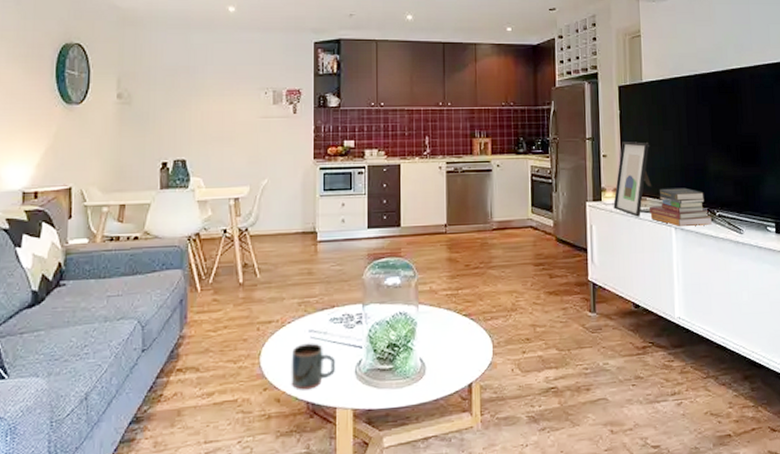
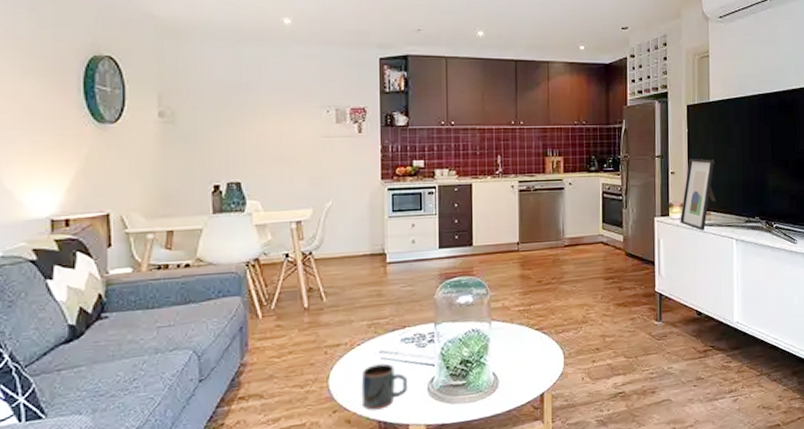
books: present [650,187,712,227] -> none [713,202,769,239]

